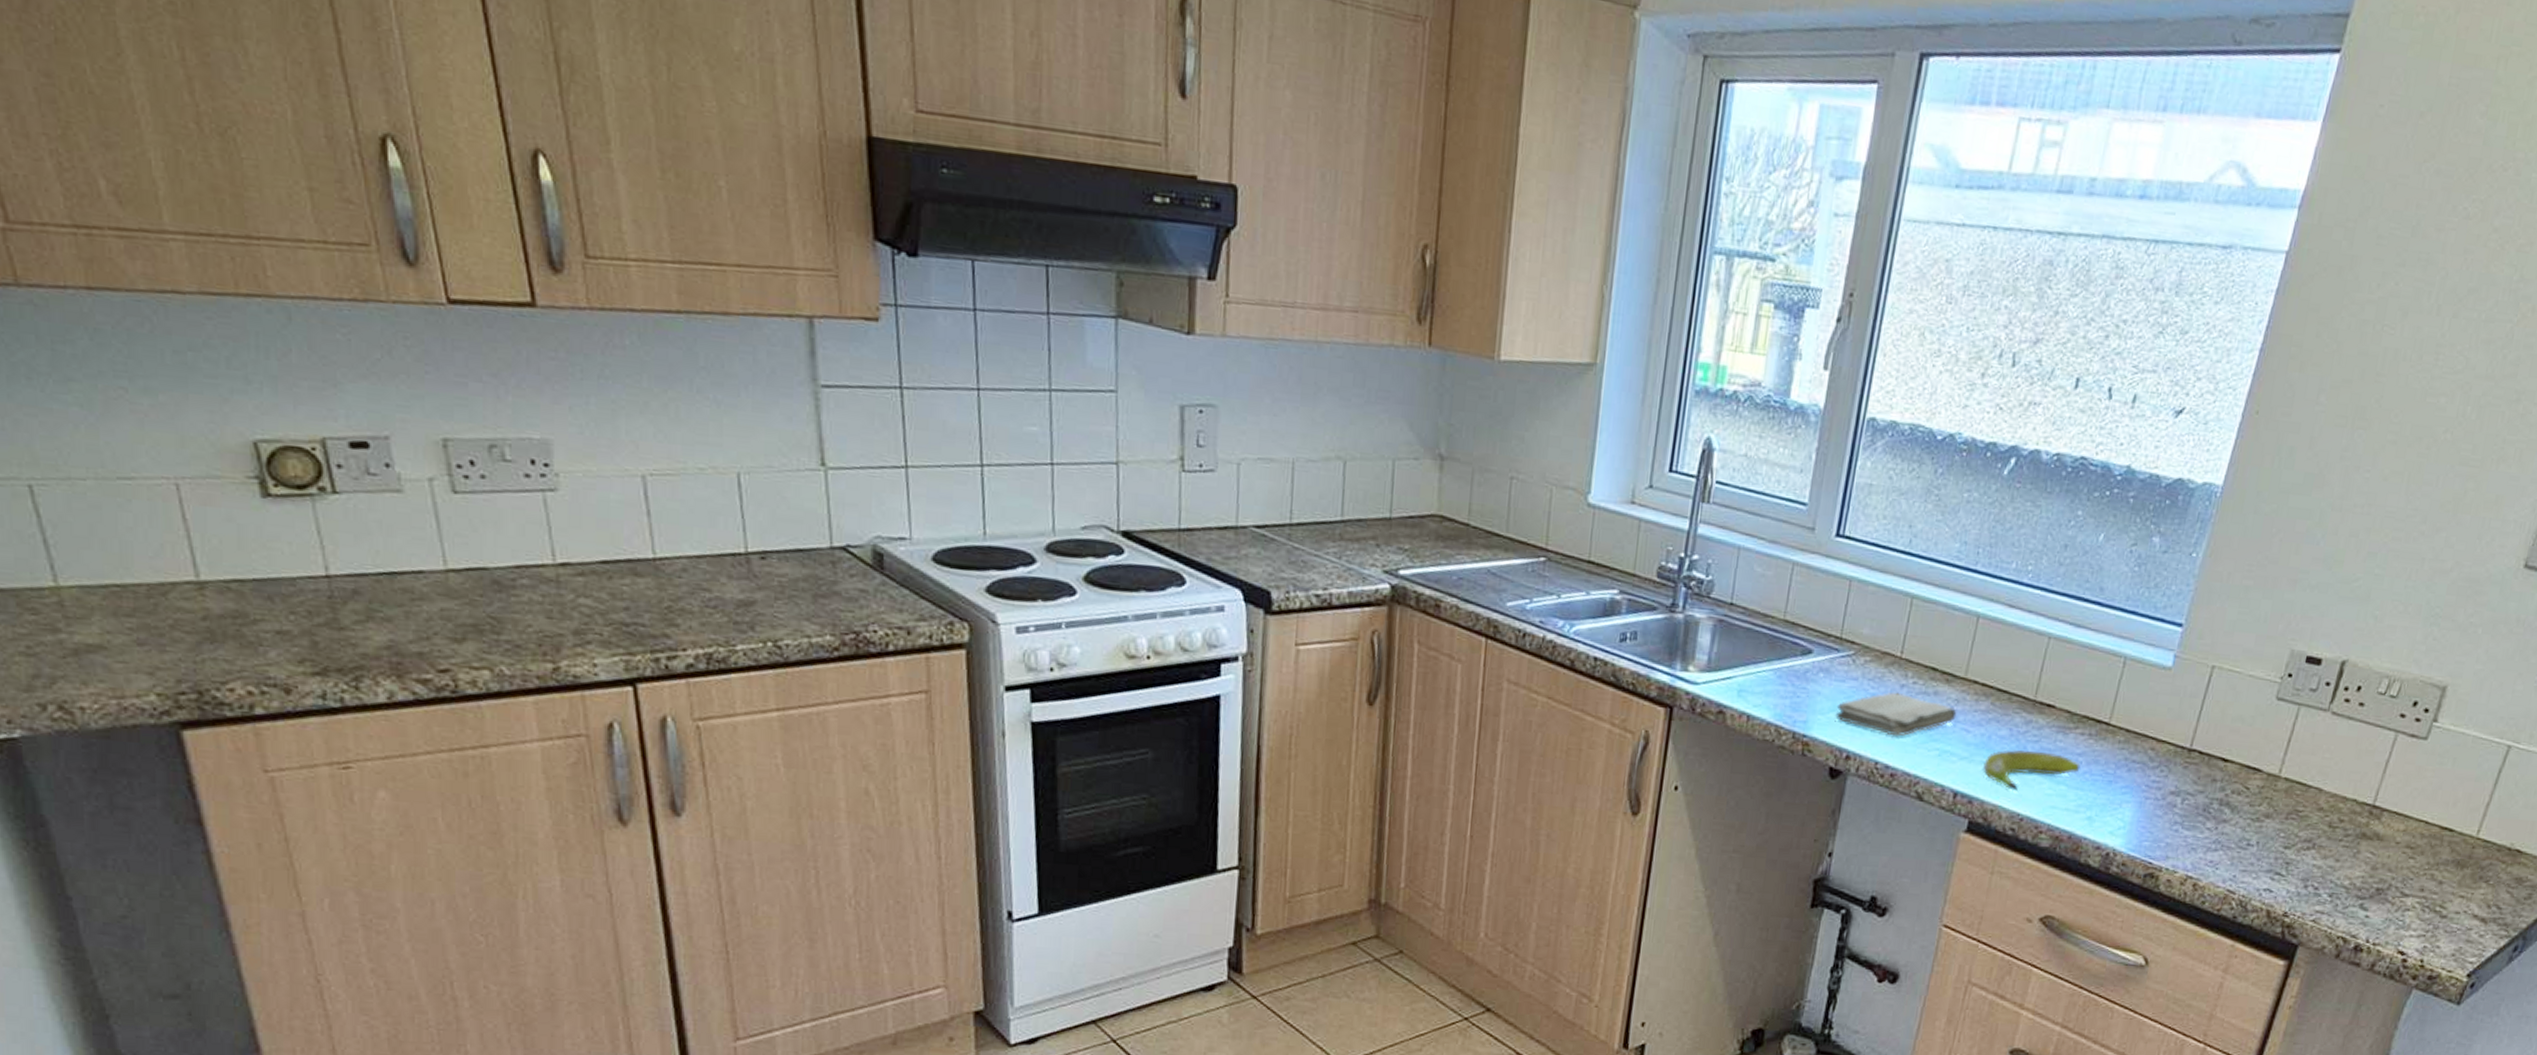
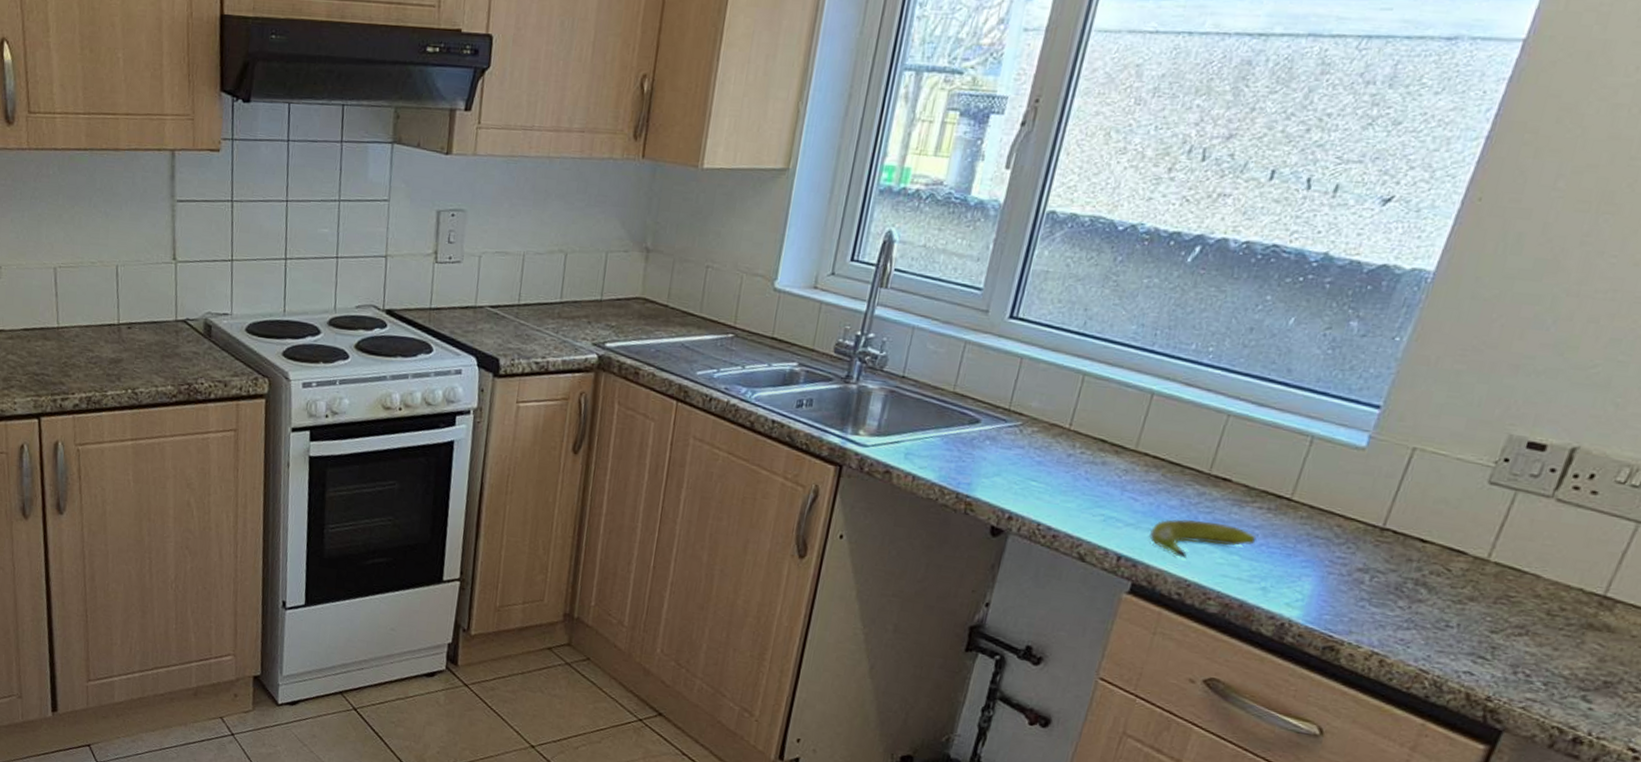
washcloth: present [1835,692,1957,737] -> none [999,460,1125,501]

